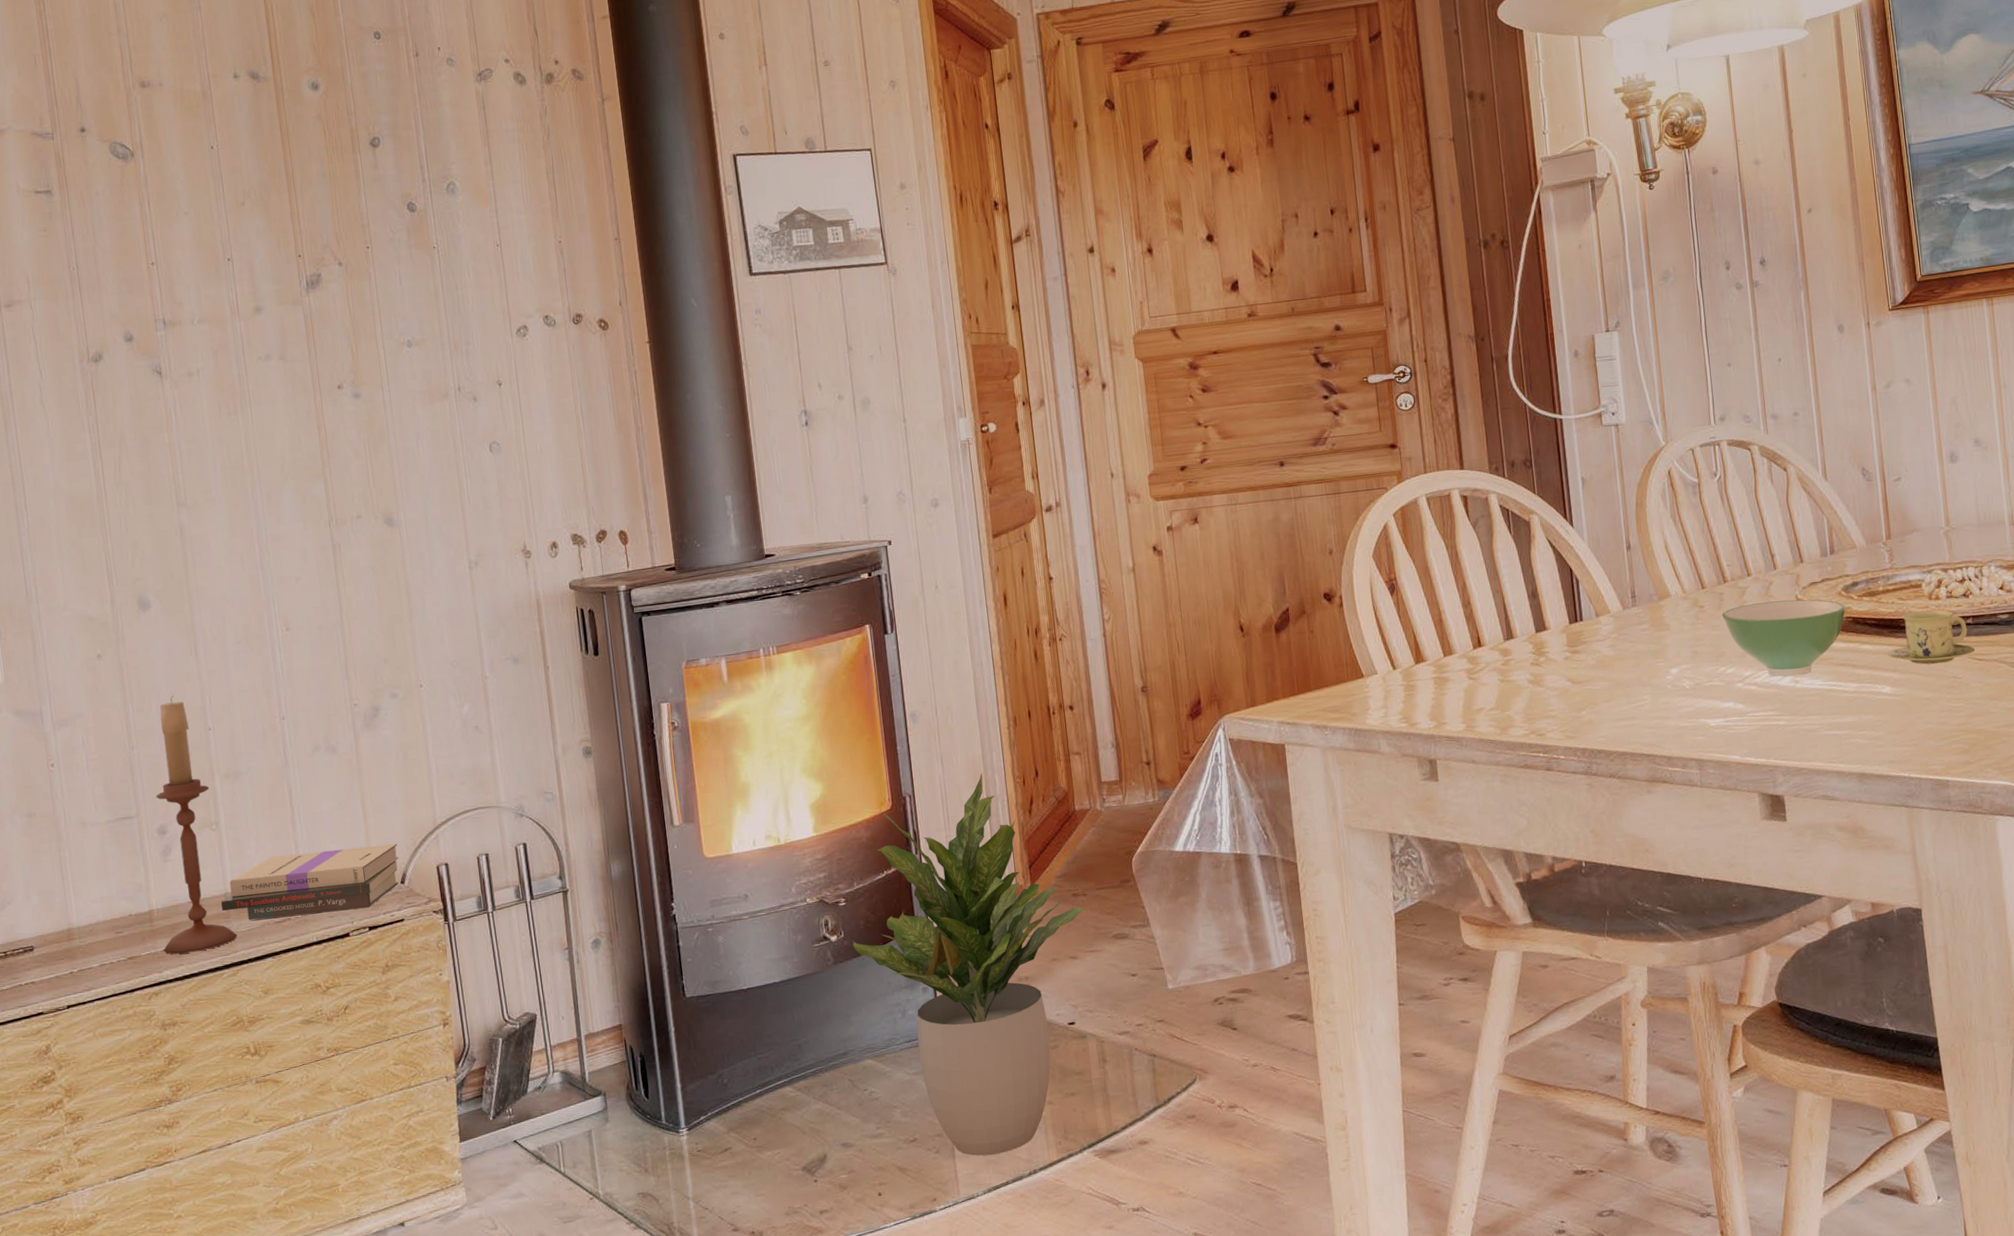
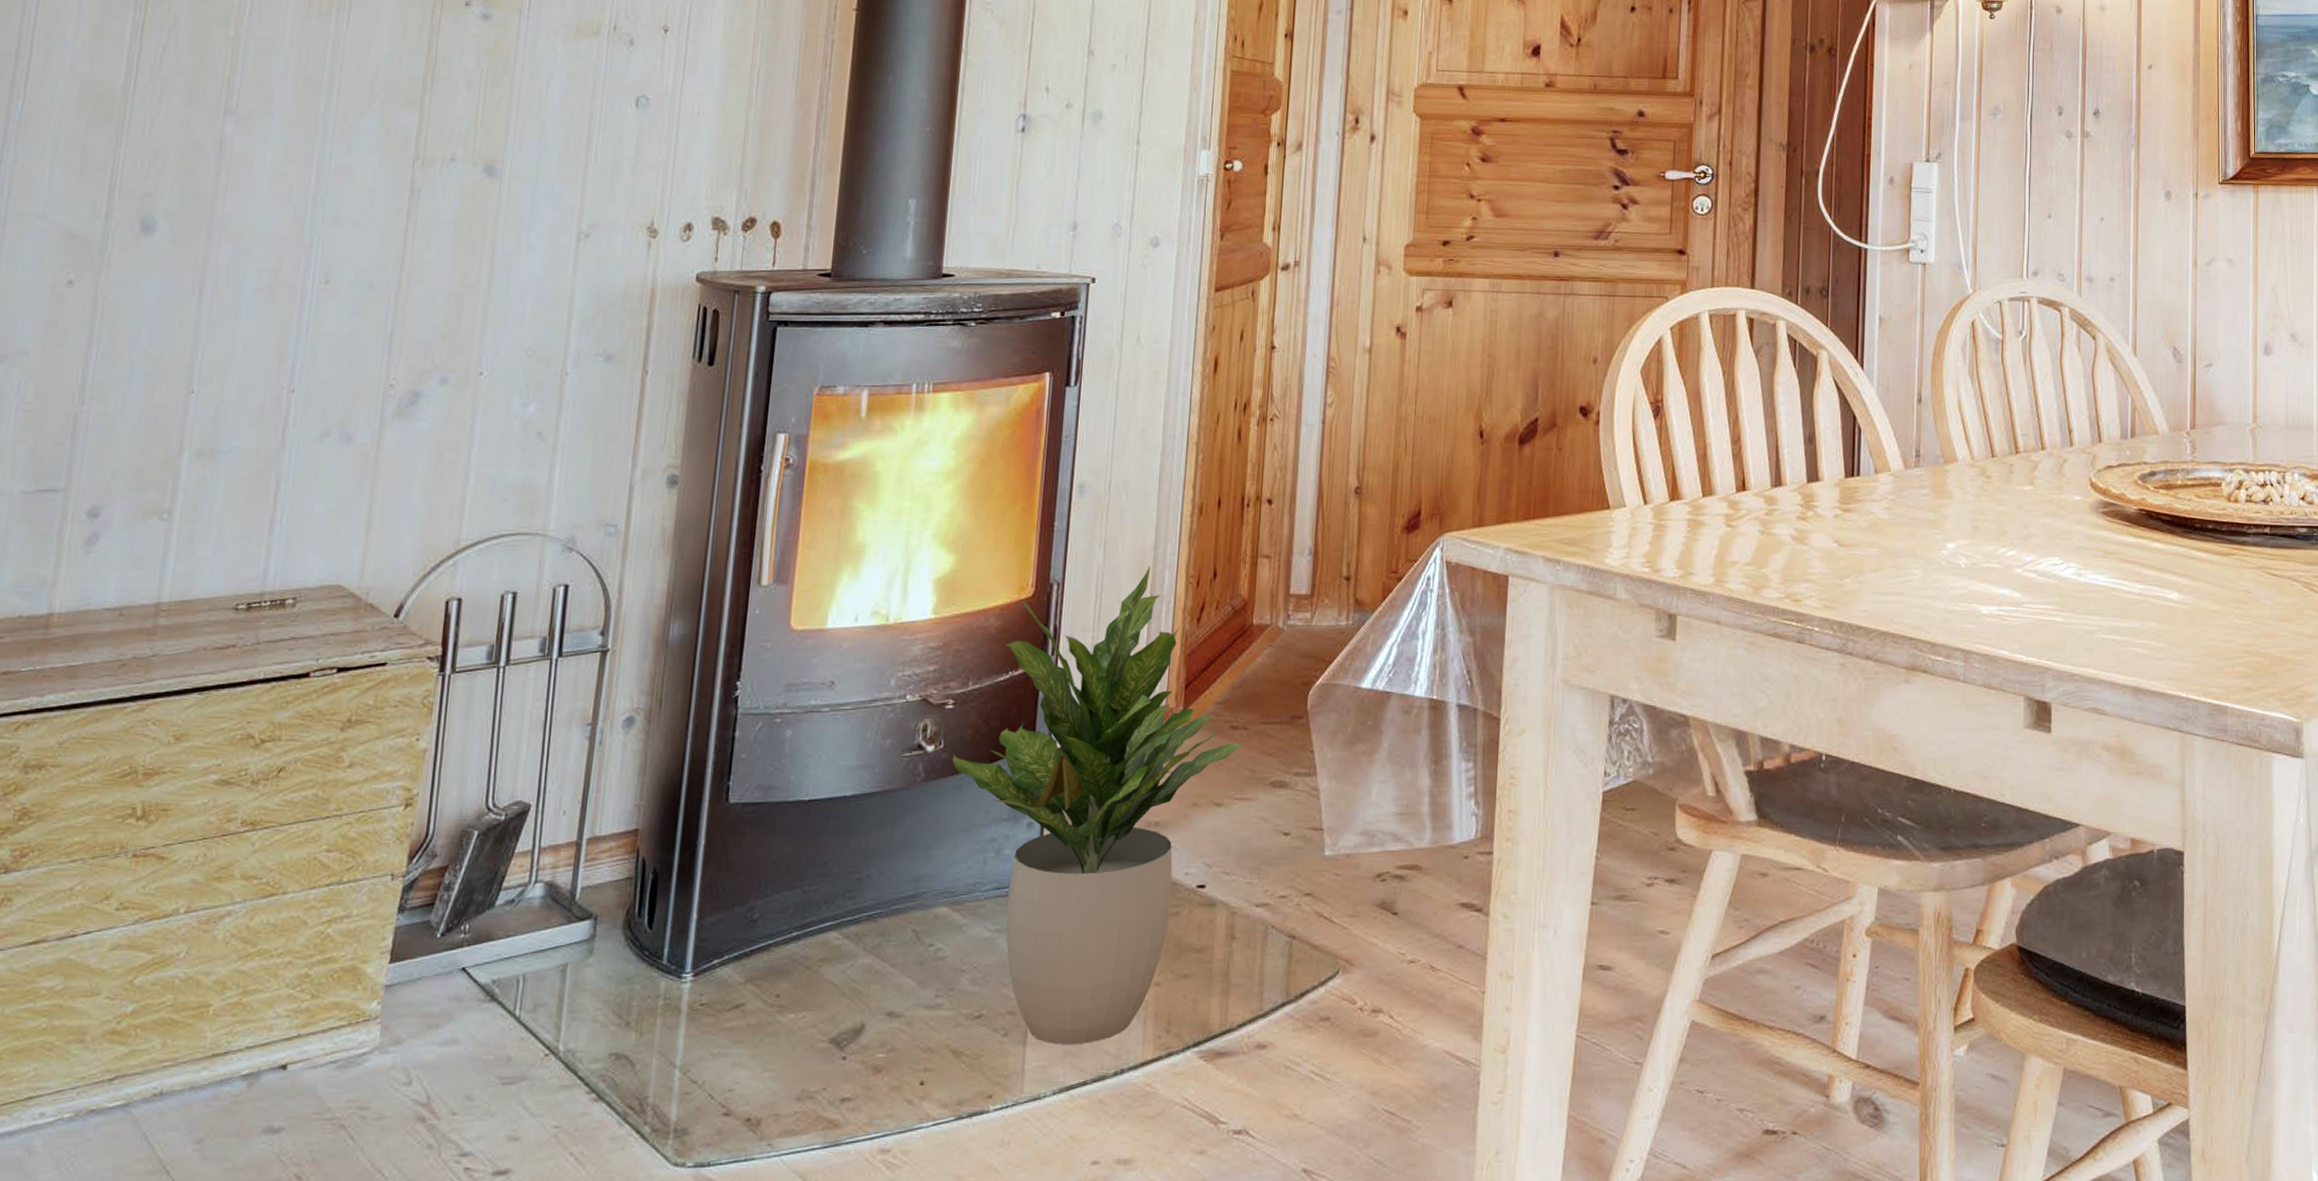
candlestick: present [155,695,238,954] -> none [53,343,173,675]
books: present [221,844,399,920] -> none [147,563,402,642]
bowl: present [1721,599,1846,677] -> none [2009,481,2141,568]
cup and saucer: present [1888,610,1975,665] -> none [2179,513,2269,574]

